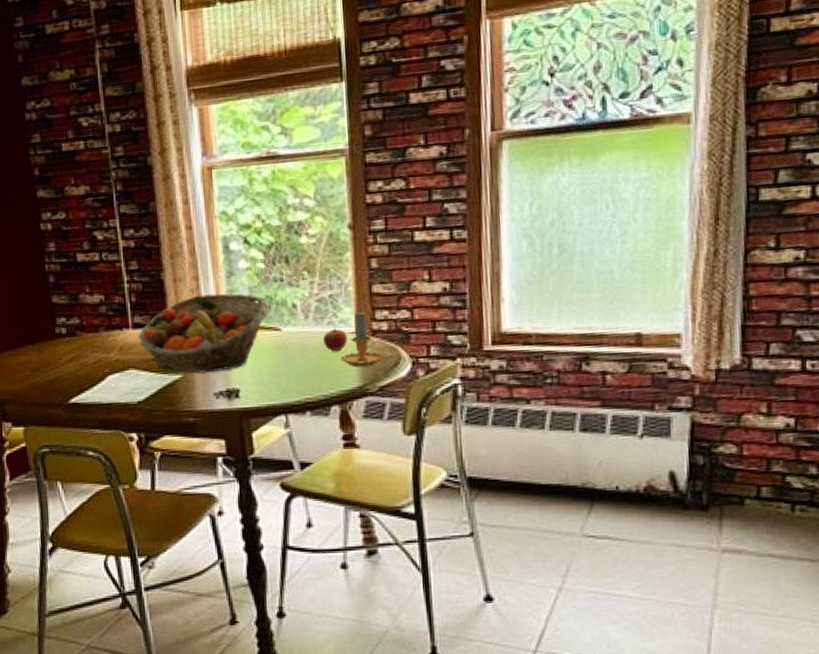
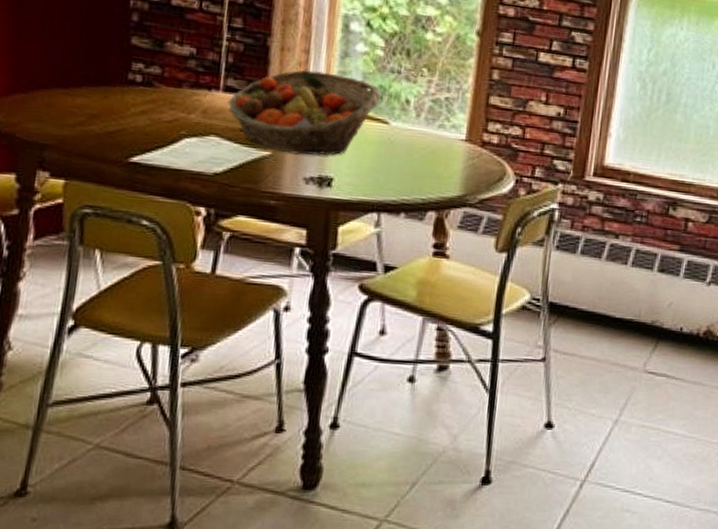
apple: present [323,327,347,352] -> none [431,131,456,156]
candle: present [341,310,393,367] -> none [446,118,499,177]

